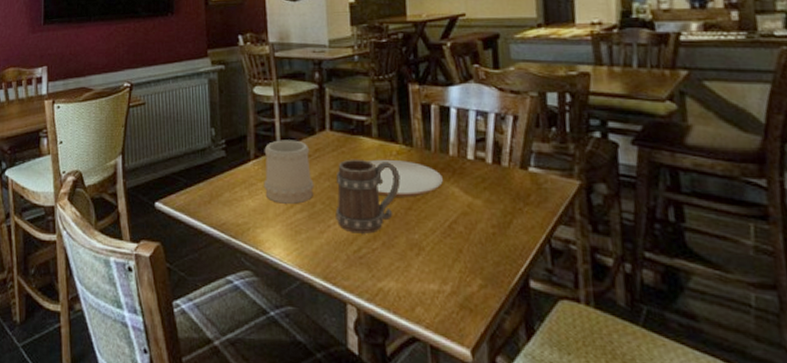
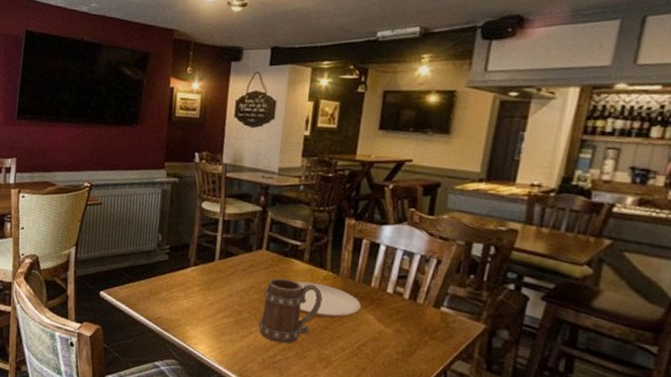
beer mug: present [263,140,314,204] -> none [198,252,245,310]

